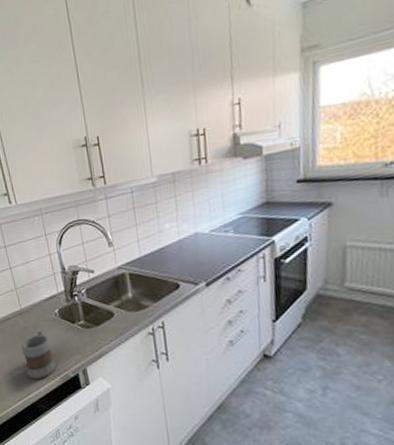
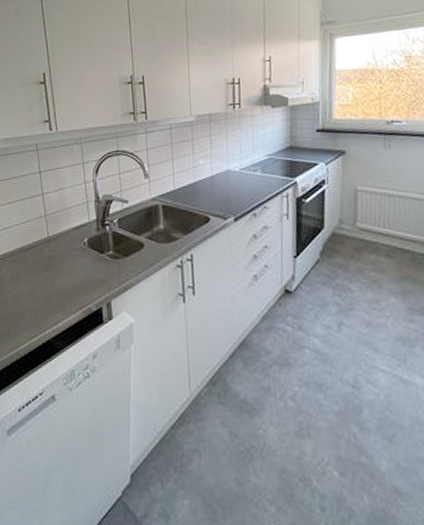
mug: present [21,331,56,380] -> none [43,261,78,314]

